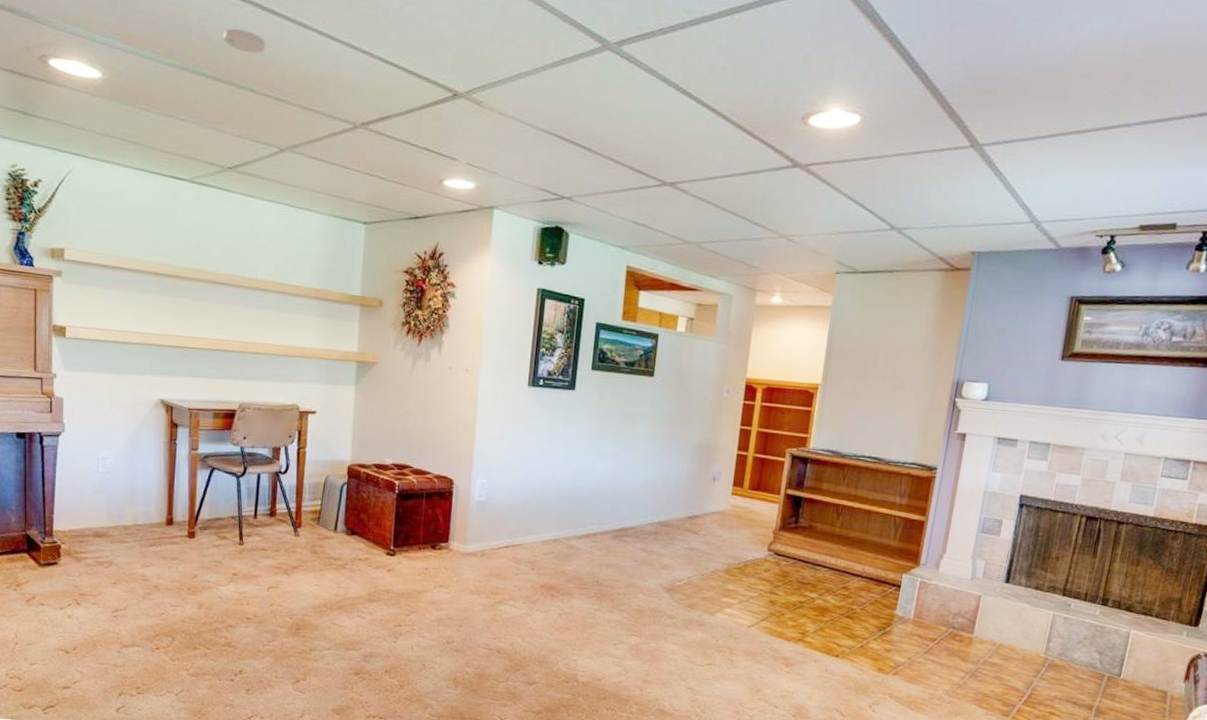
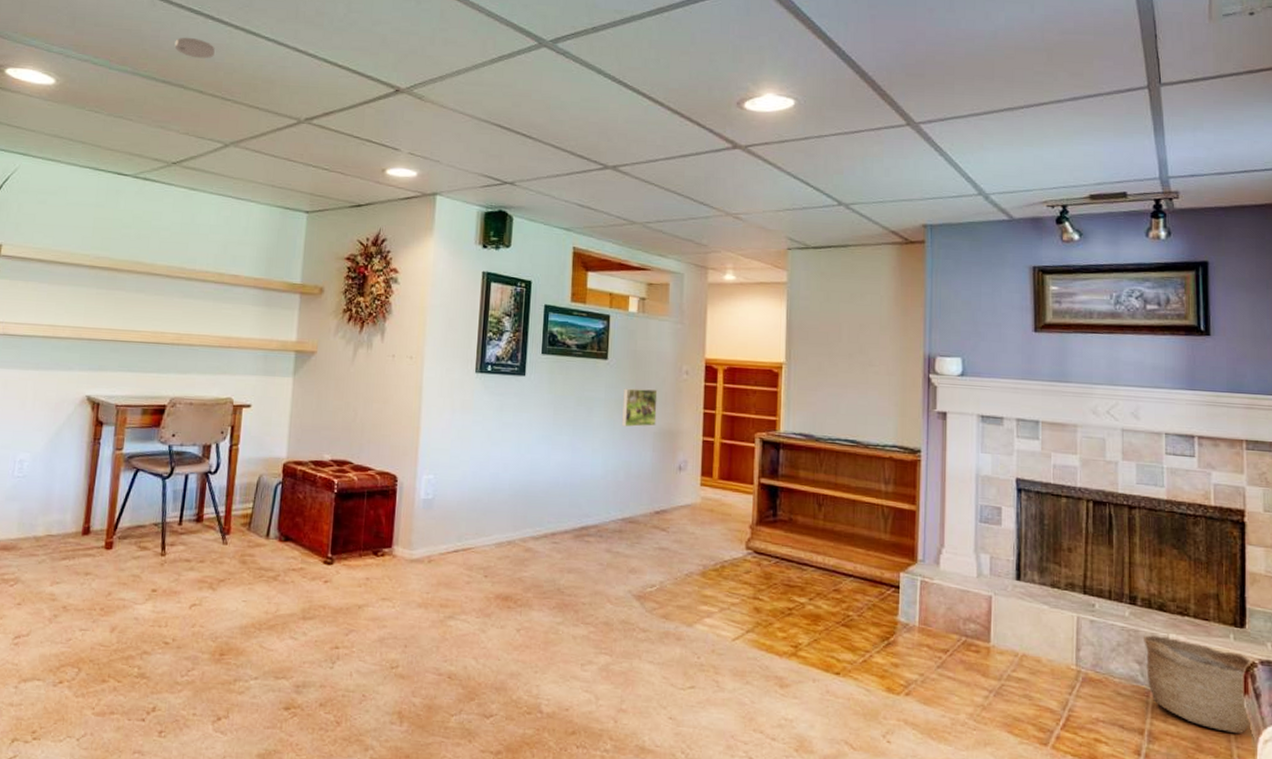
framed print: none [663,404,699,441] -> present [622,388,658,427]
basket: none [1104,631,1199,711] -> present [1144,635,1253,733]

